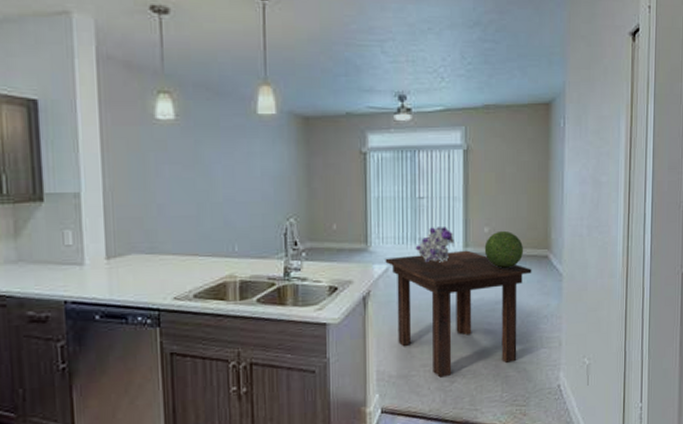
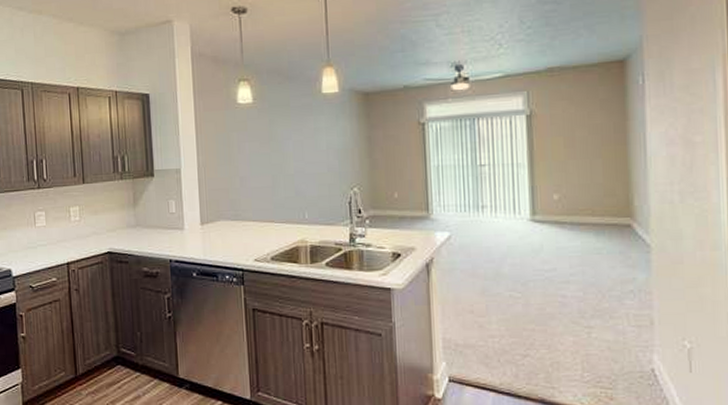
dining table: present [385,250,532,378] -> none [447,218,612,350]
bouquet: present [415,227,454,263] -> none [478,194,520,231]
decorative sphere: present [484,230,524,268] -> none [554,197,602,238]

